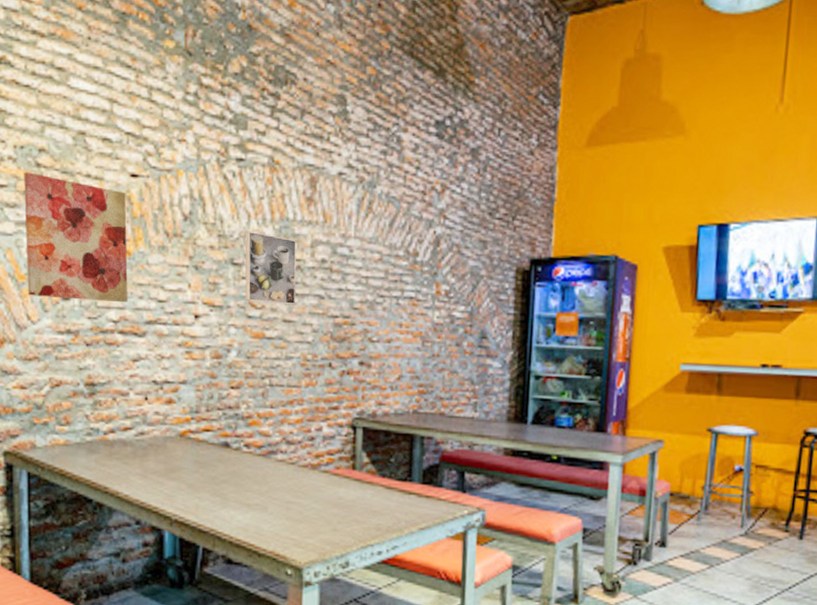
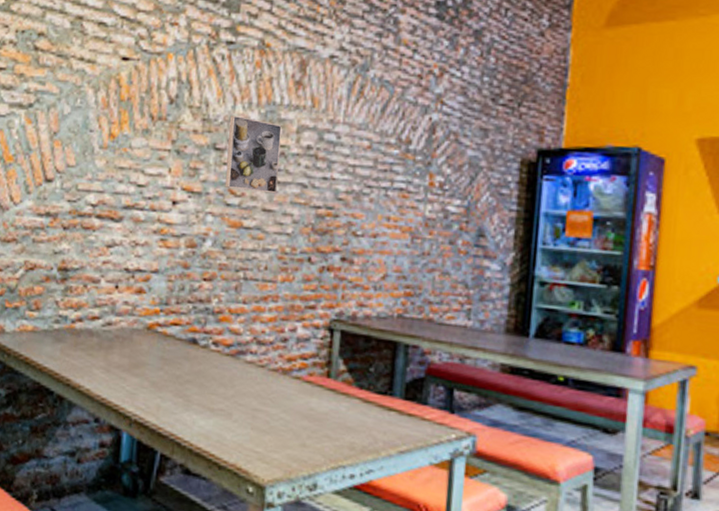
wall art: present [24,172,128,303] -> none [13,55,116,187]

